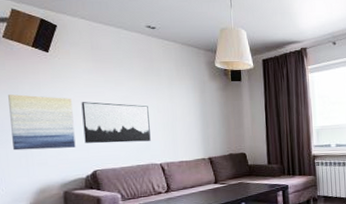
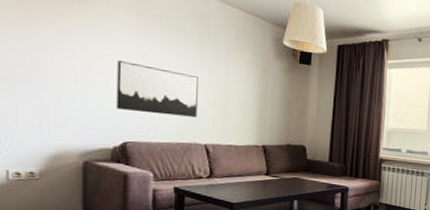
wall art: present [8,94,76,151] -> none [25,38,106,112]

